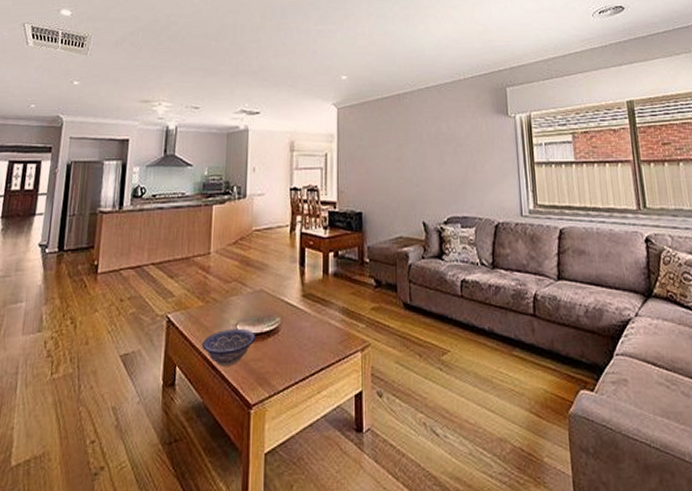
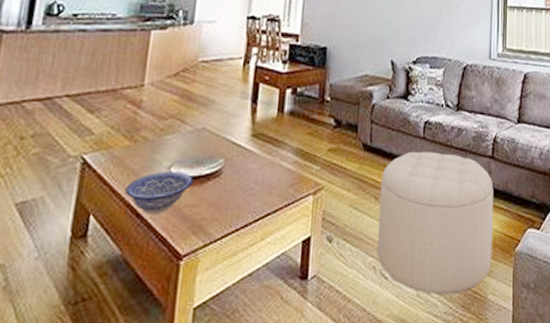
ottoman: none [423,310,545,455] -> present [377,152,494,295]

